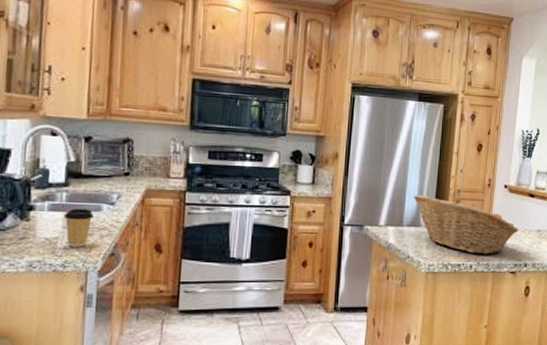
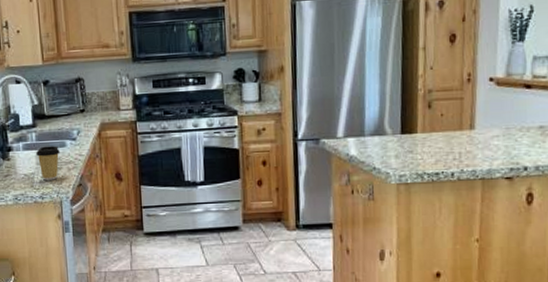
fruit basket: present [414,194,519,254] -> none [375,99,513,160]

